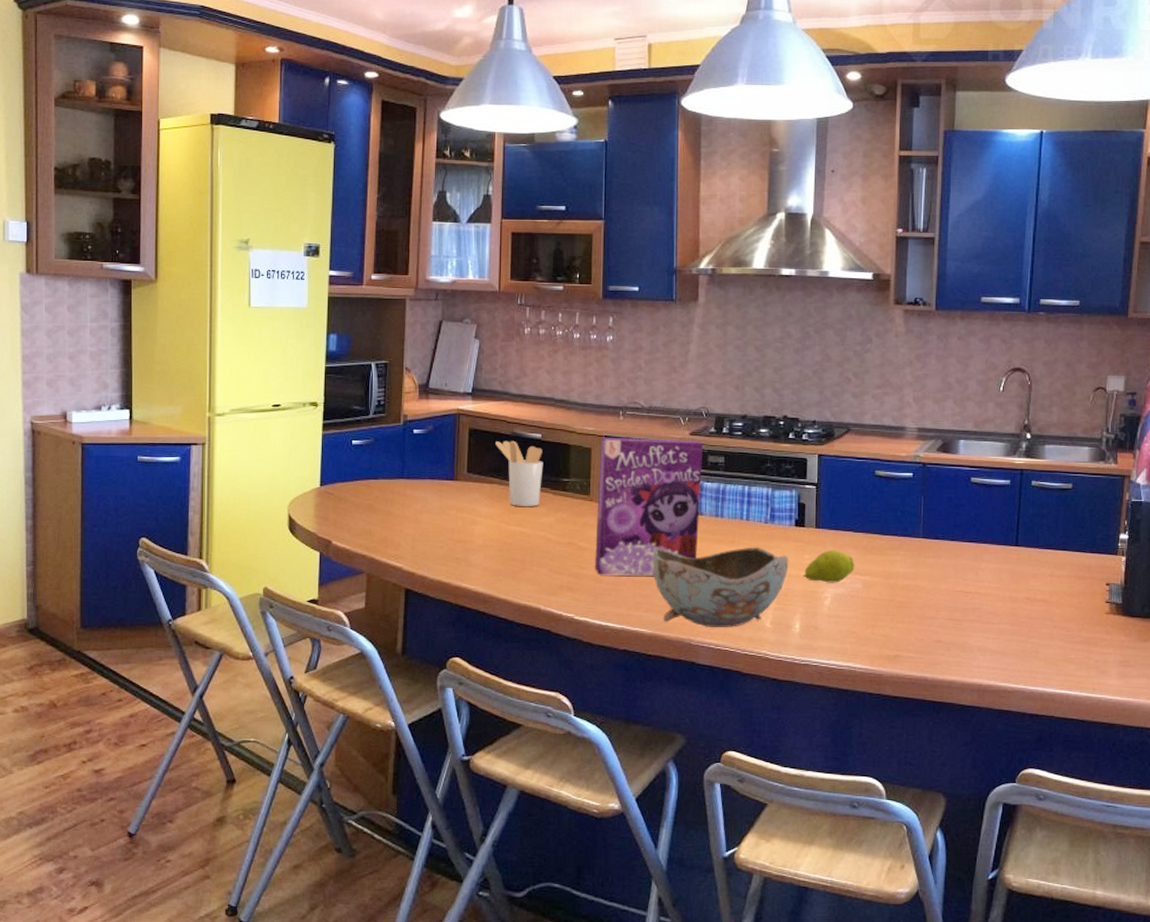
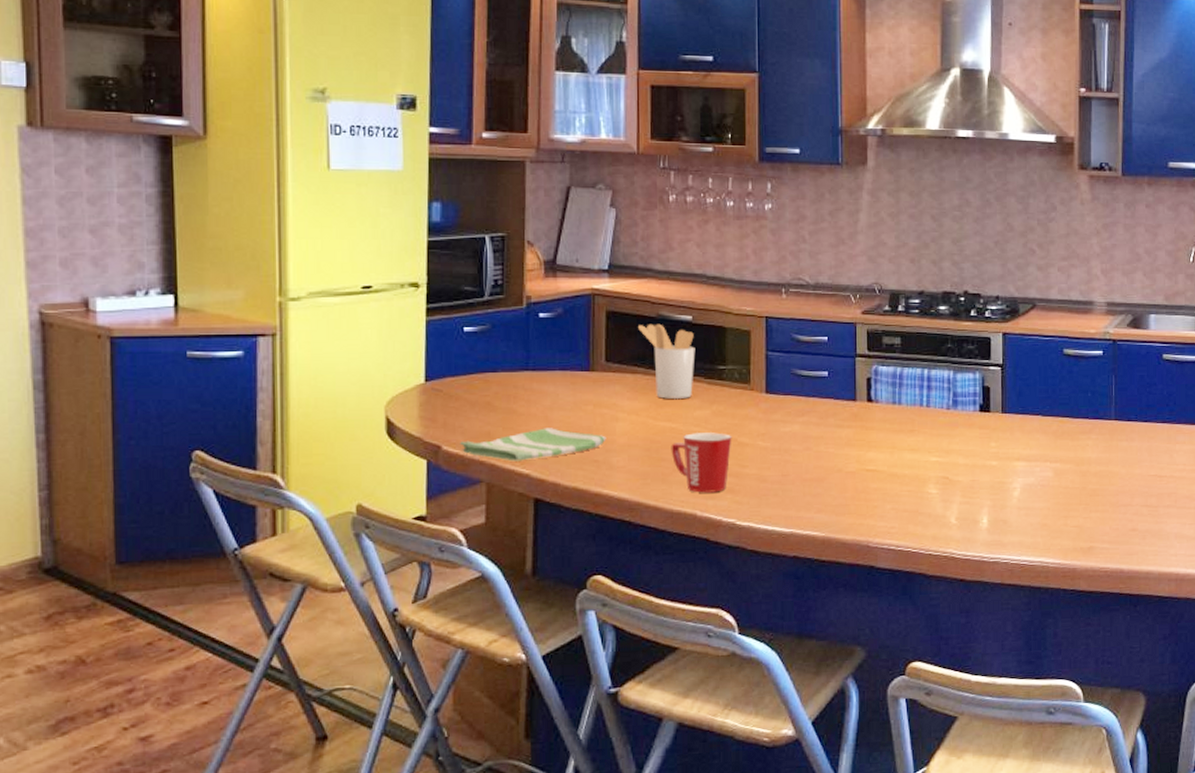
dish towel: none [347,528,466,556] -> present [460,428,606,461]
mug: none [520,537,573,590] -> present [671,433,732,493]
cereal box: present [595,437,704,576] -> none [758,318,877,474]
bowl: present [653,547,789,627] -> none [824,436,974,526]
fruit: present [804,550,855,583] -> none [991,436,1045,472]

